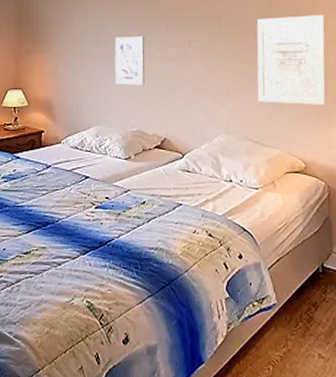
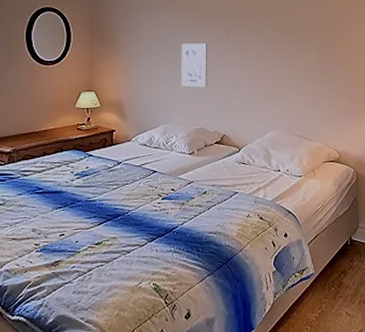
wall art: present [256,15,326,105] -> none [302,27,357,104]

